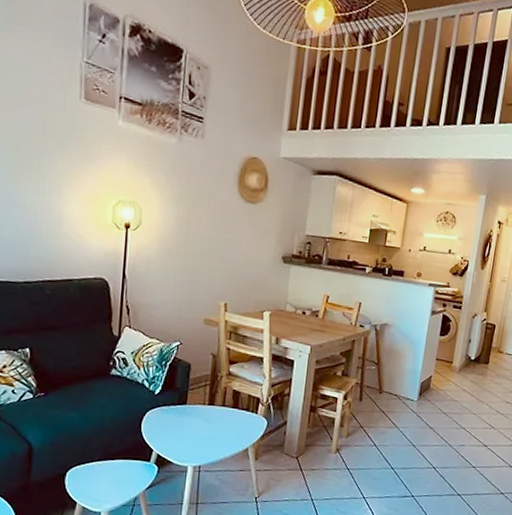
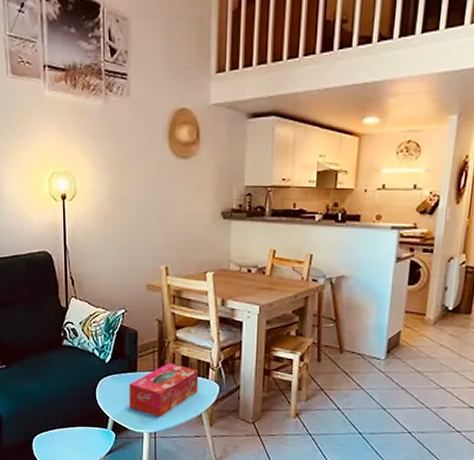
tissue box: none [175,396,249,452] -> present [129,362,199,418]

